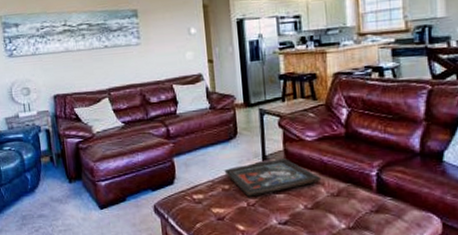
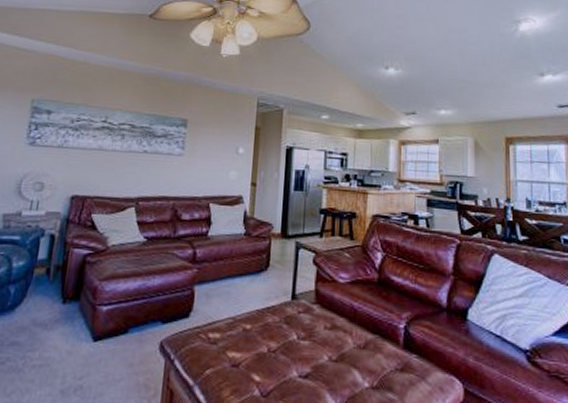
religious icon: present [224,157,322,197] -> none [248,298,350,341]

